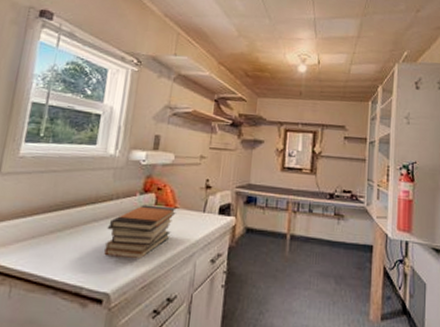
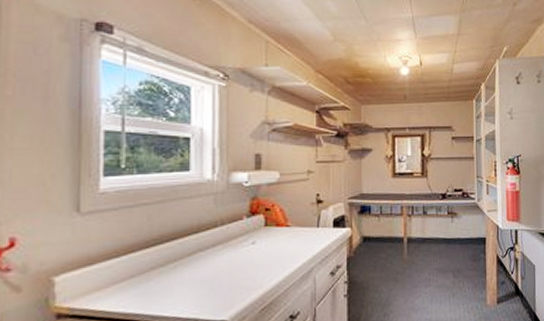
book stack: present [104,204,177,258] -> none [215,226,289,284]

